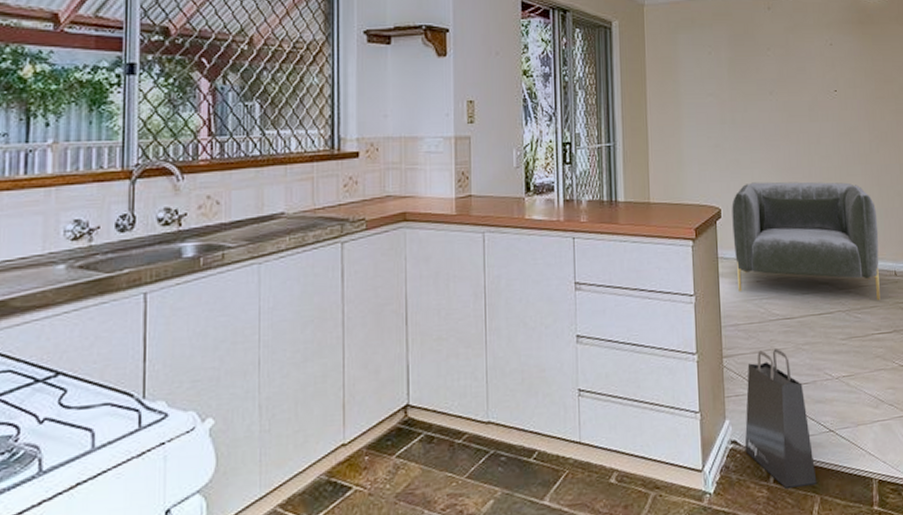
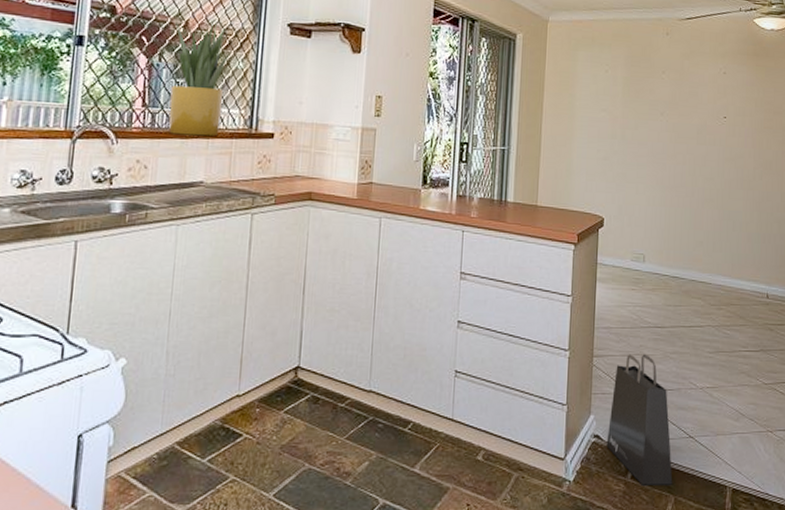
planter: none [237,34,303,164] -> present [168,20,230,137]
chair: present [731,181,881,300] -> none [613,196,755,319]

